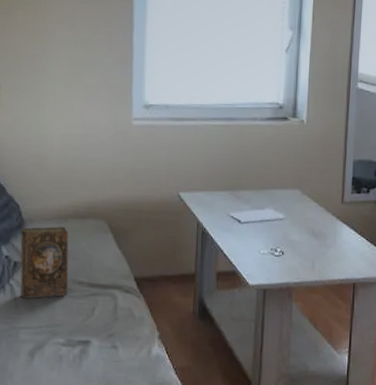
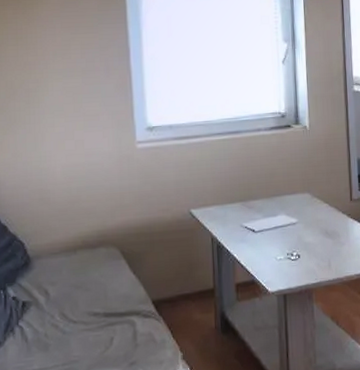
book: present [20,226,69,299] -> none [27,259,83,339]

